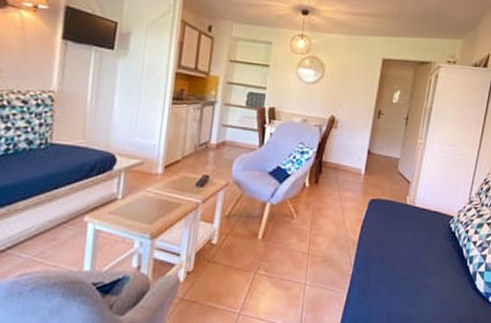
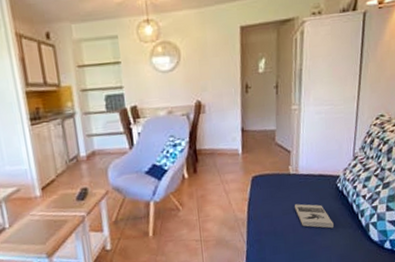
book: none [406,236,442,269] -> present [295,204,334,229]

